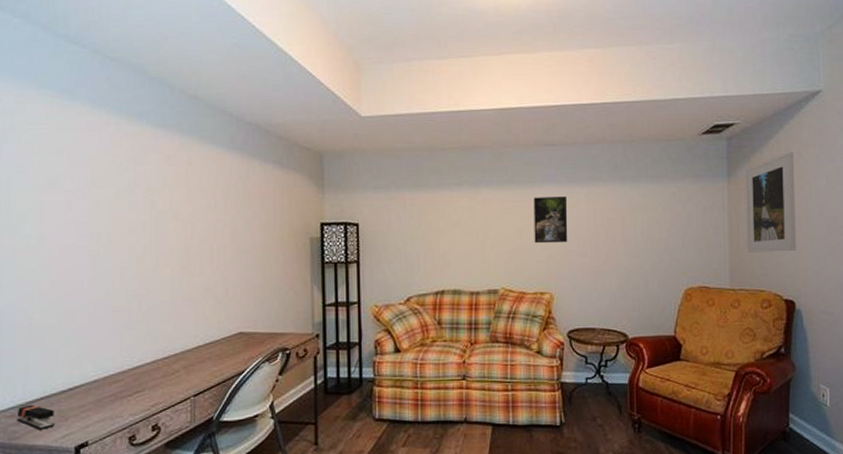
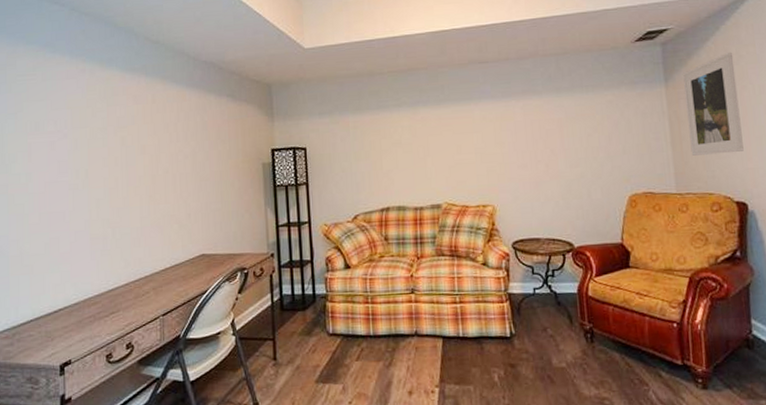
stapler: present [17,404,55,430] -> none [10,326,42,350]
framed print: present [533,196,568,244] -> none [470,110,507,158]

